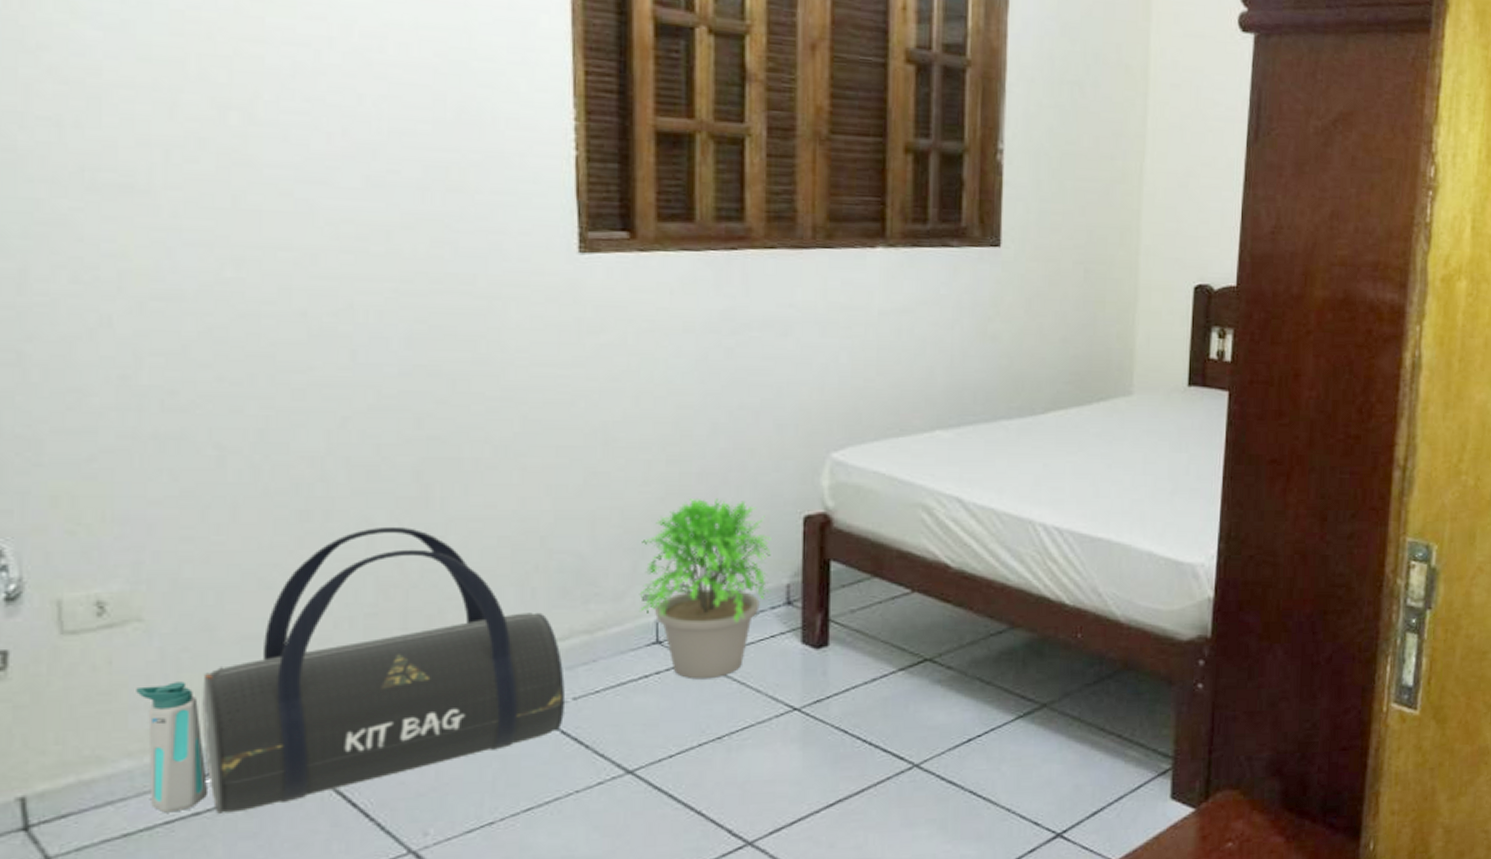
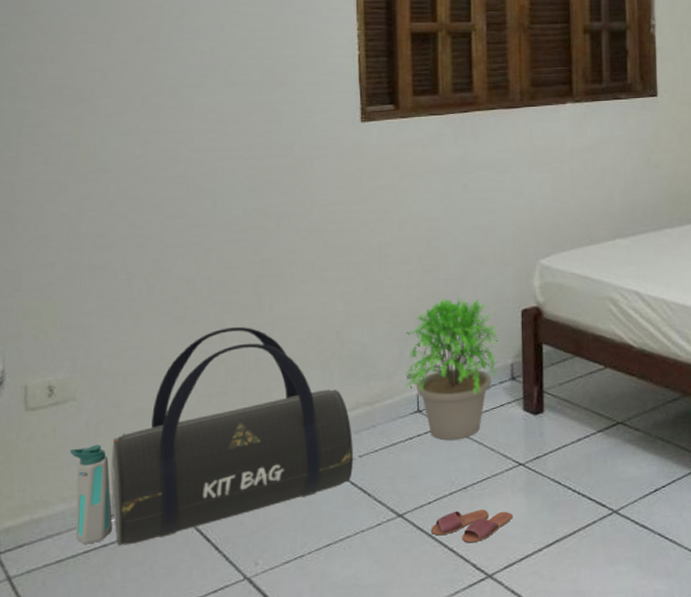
slippers: none [671,764,783,805] -> present [430,509,513,543]

